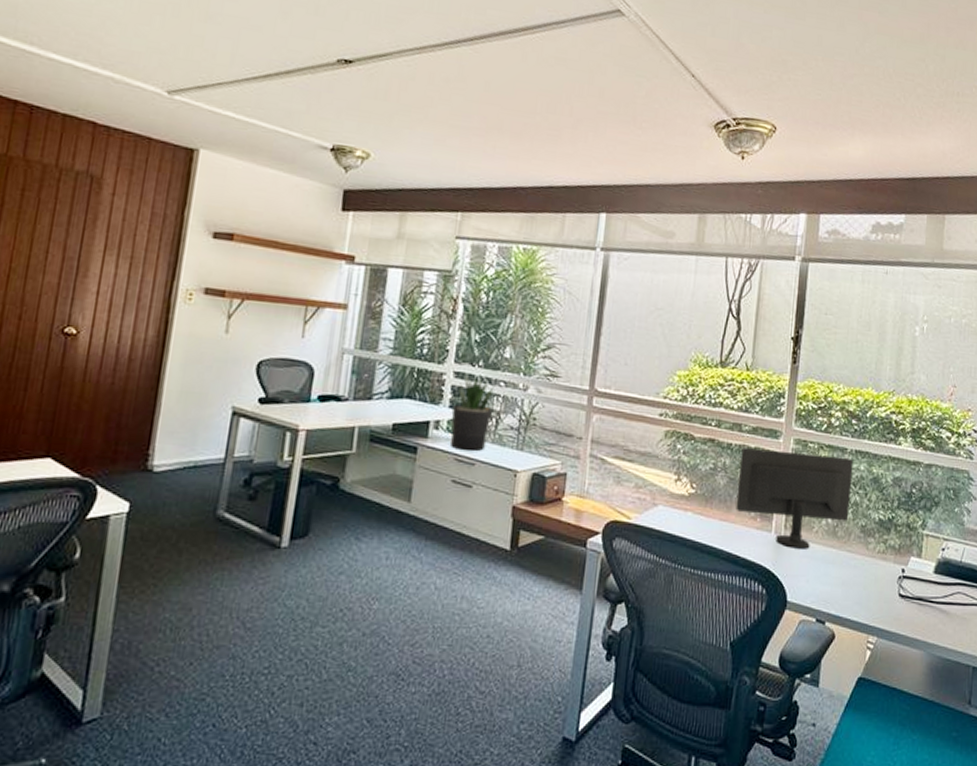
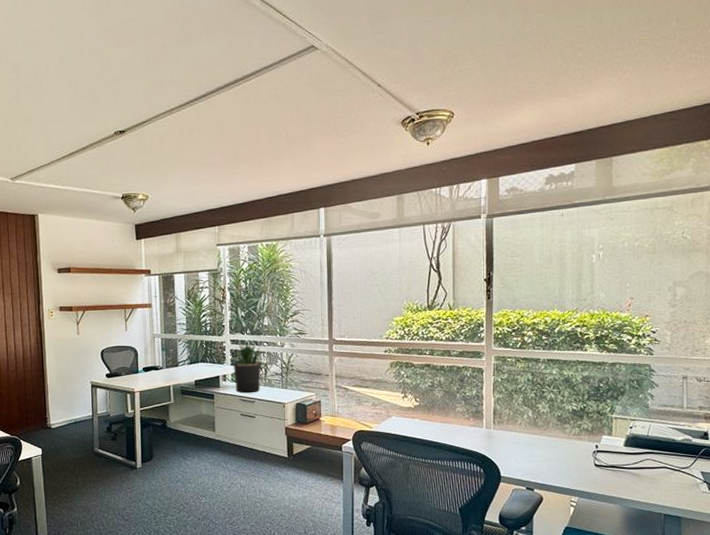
computer monitor: present [736,447,854,549] -> none [452,365,547,438]

